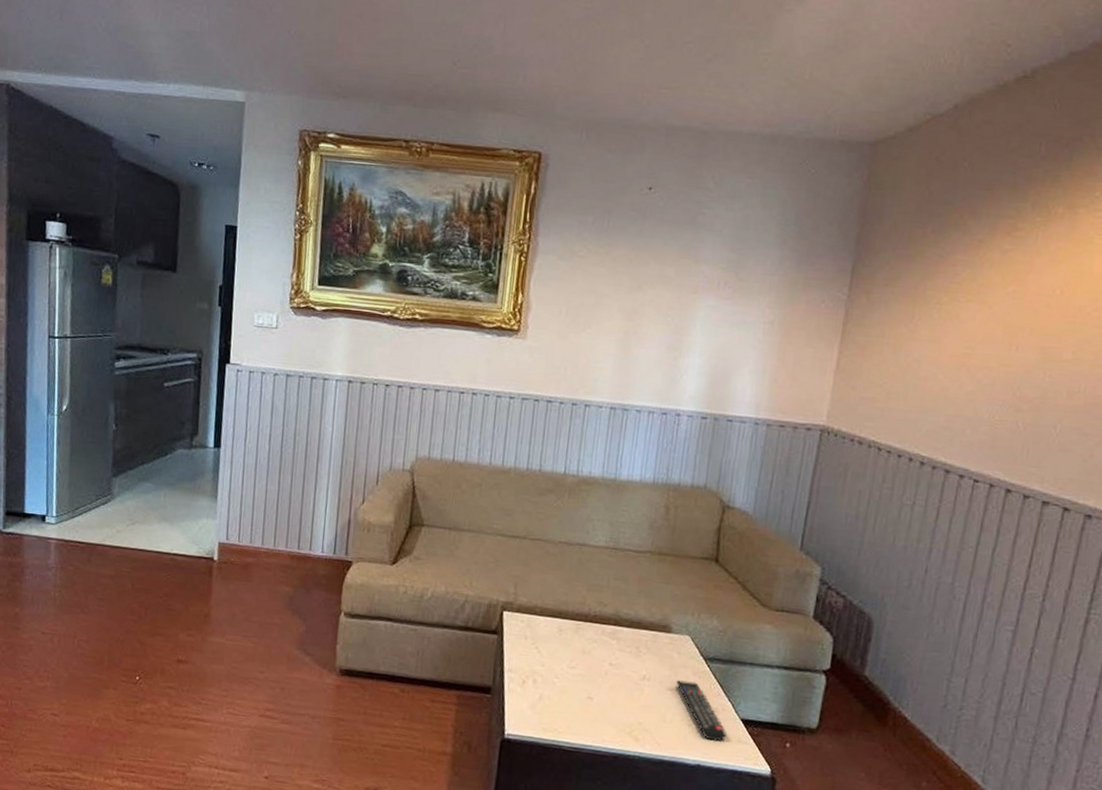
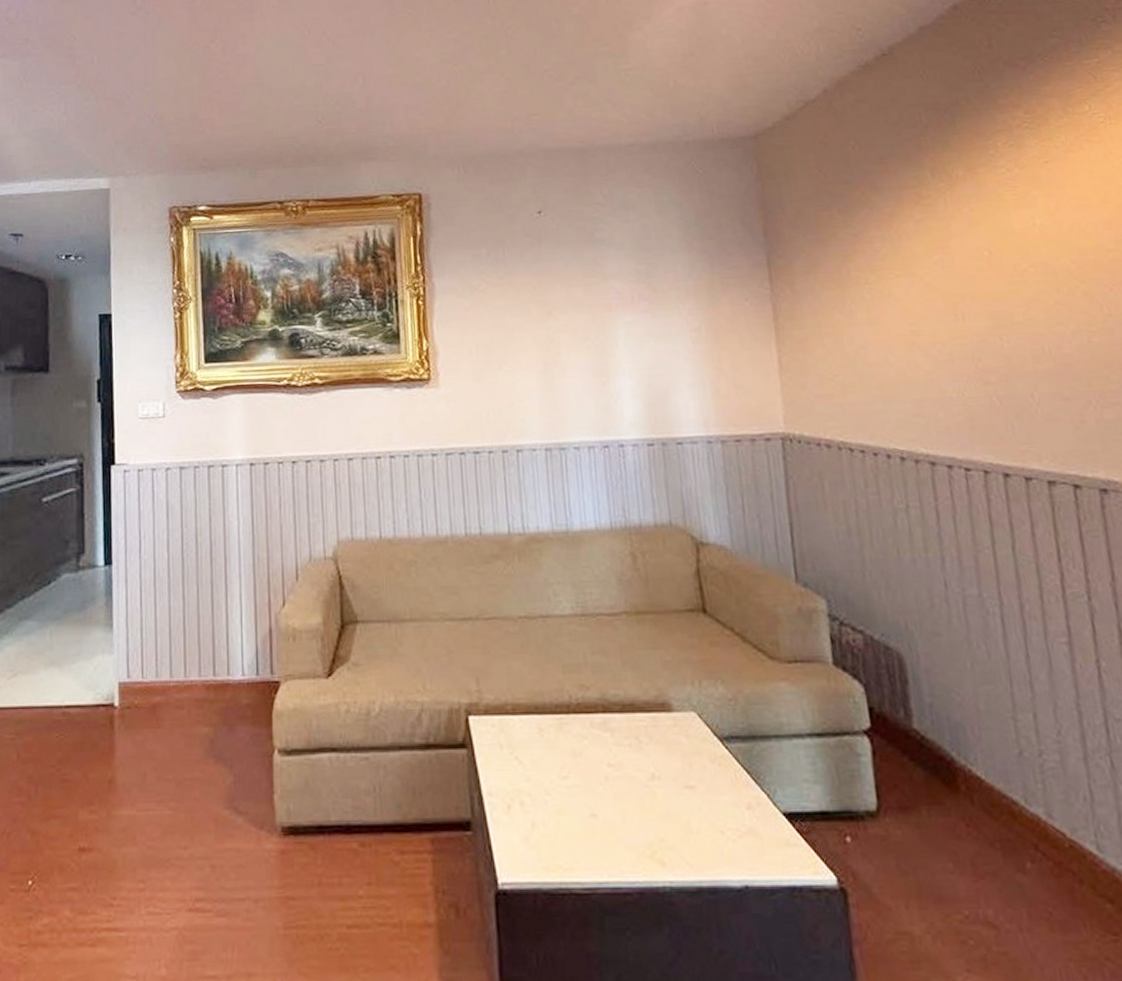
remote control: present [675,680,727,741] -> none [692,772,771,849]

